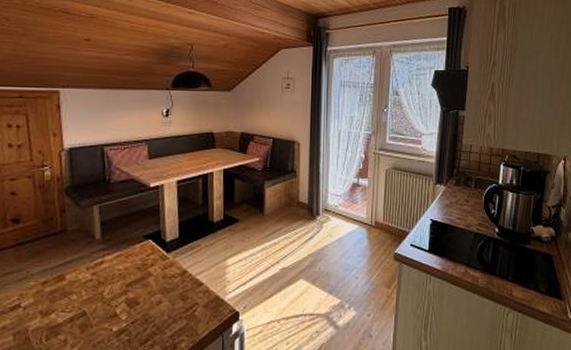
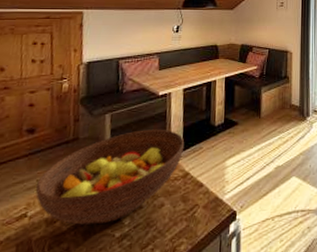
fruit bowl: none [26,223,181,318] -> present [35,129,185,225]

